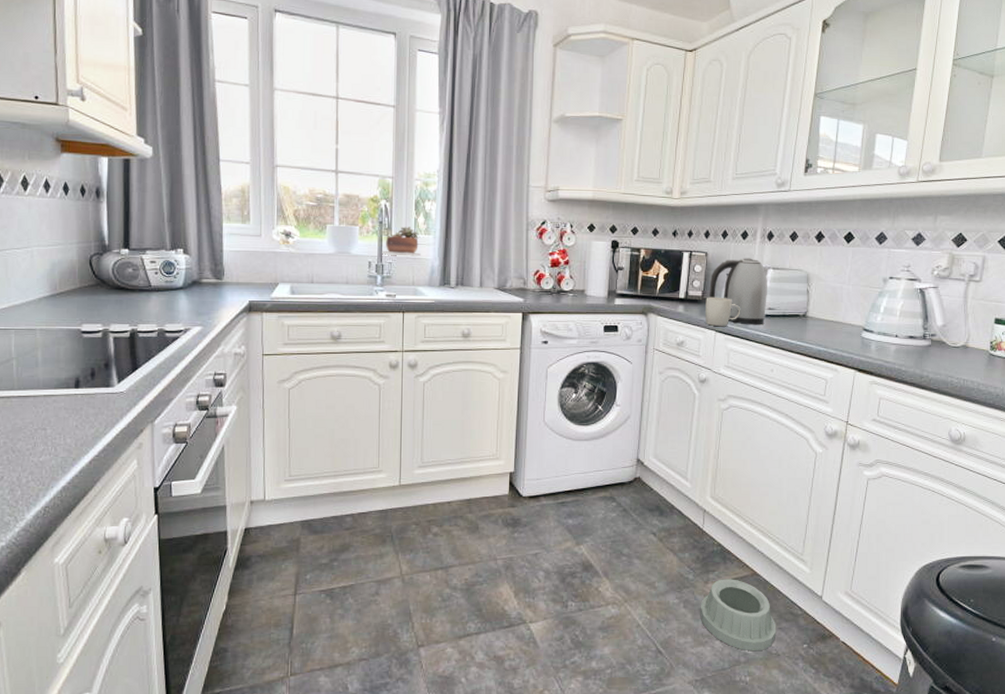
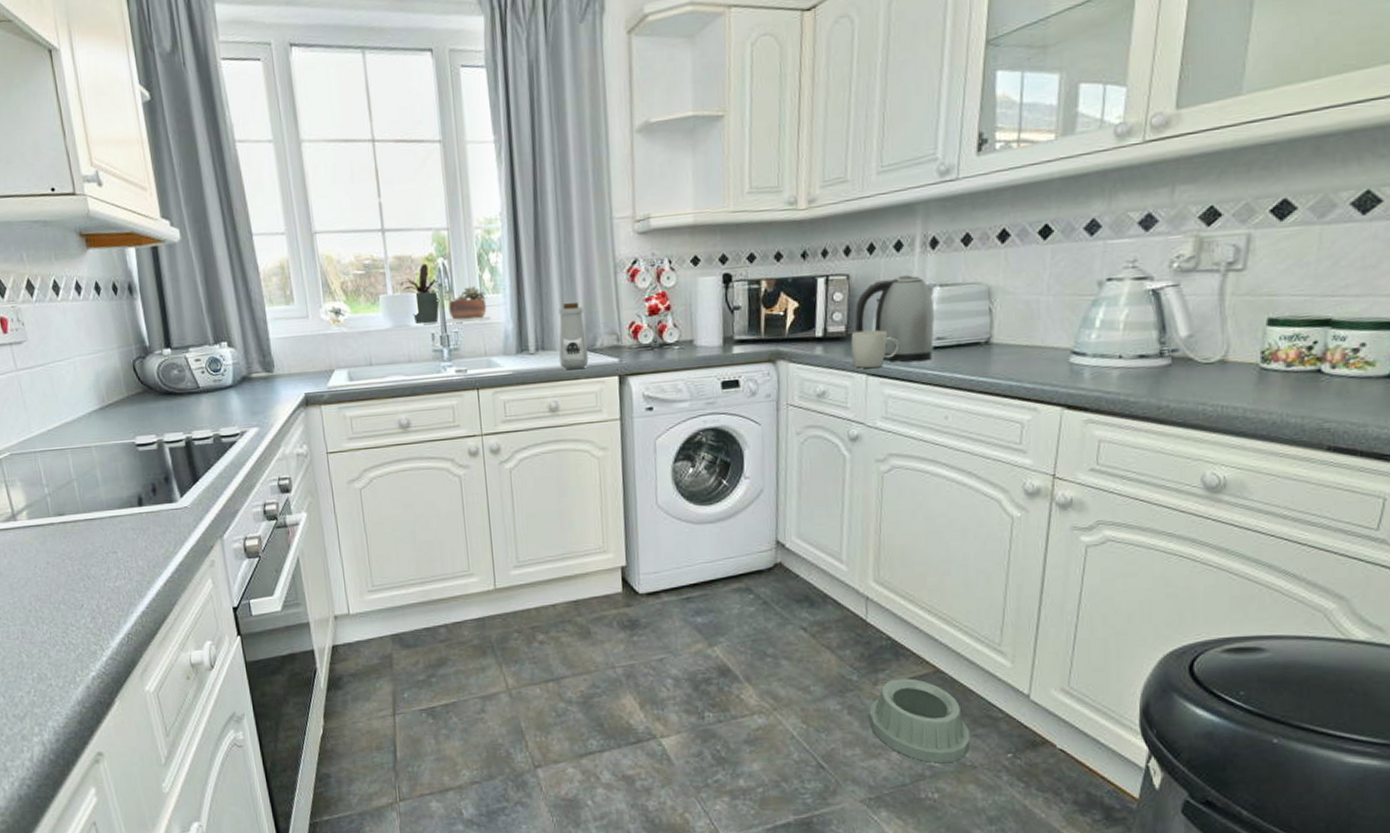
potted plant: none [346,203,379,253] -> present [400,263,440,325]
bottle: none [474,249,499,305] -> present [558,302,589,370]

